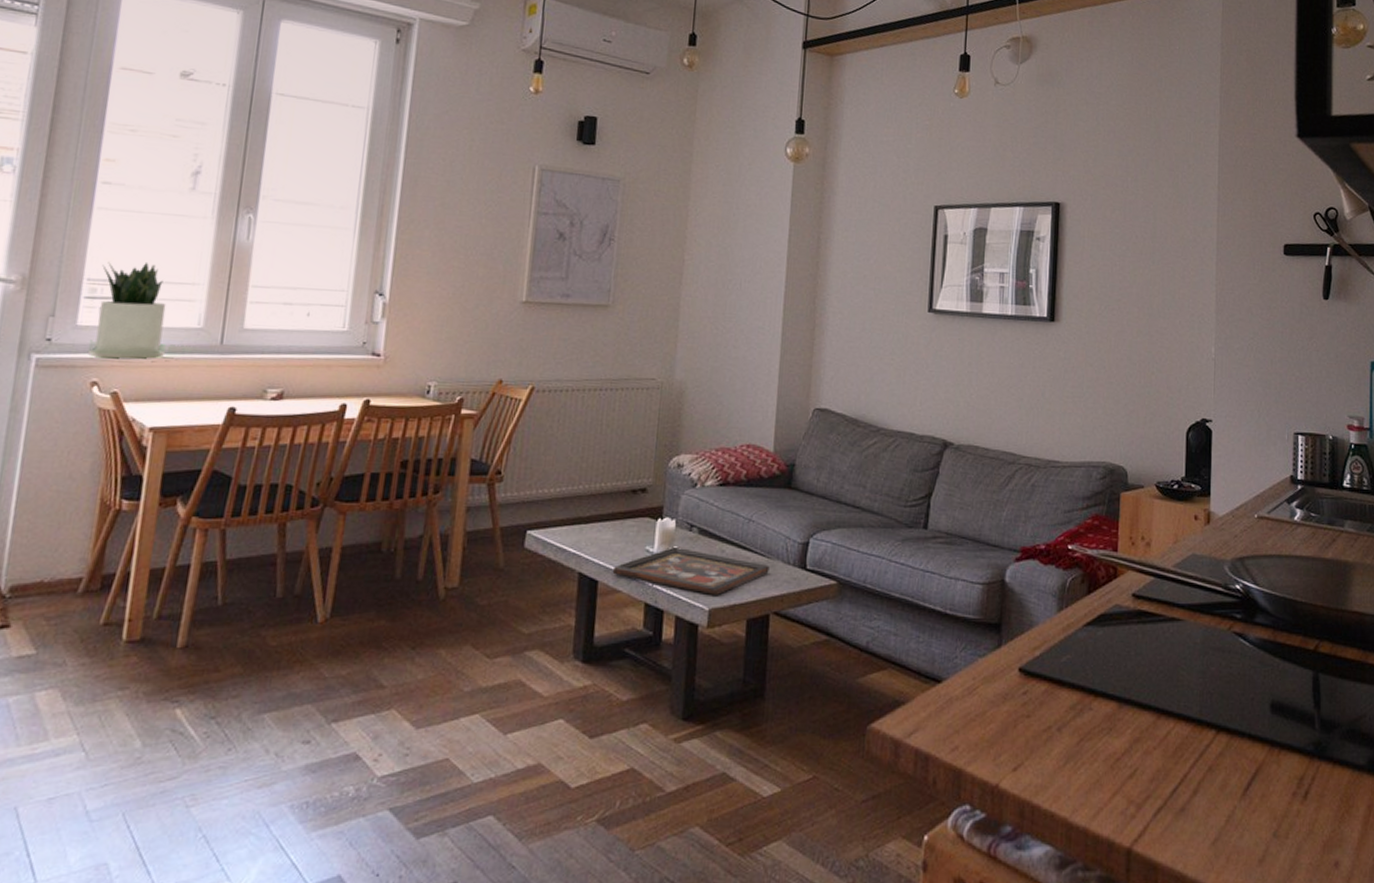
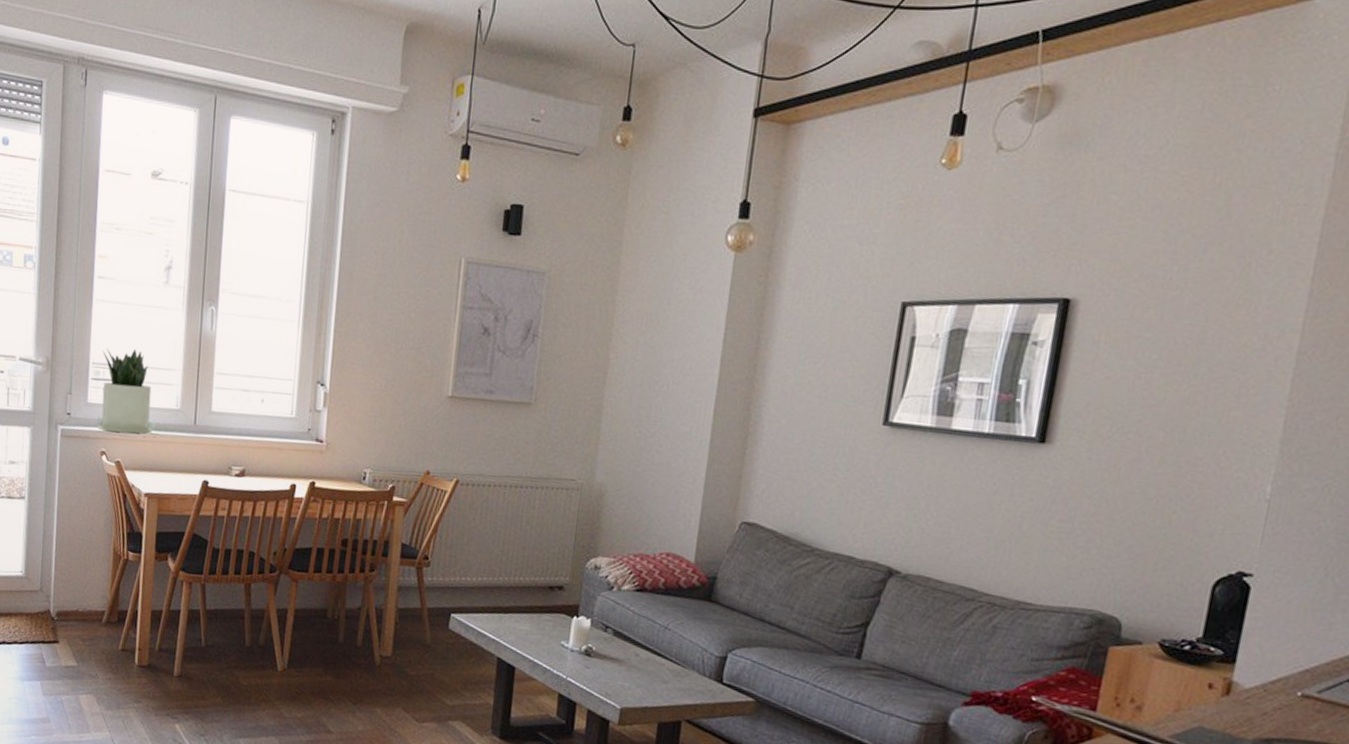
decorative tray: present [612,548,770,595] -> none [528,645,684,696]

